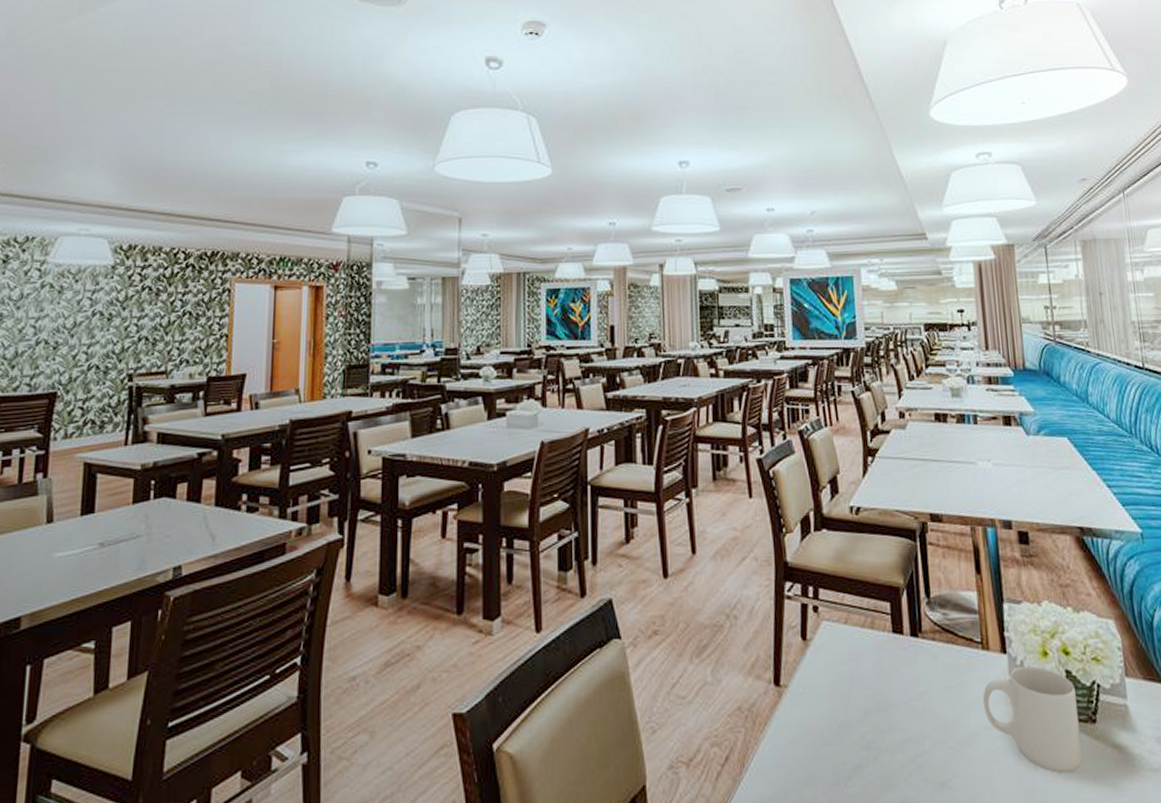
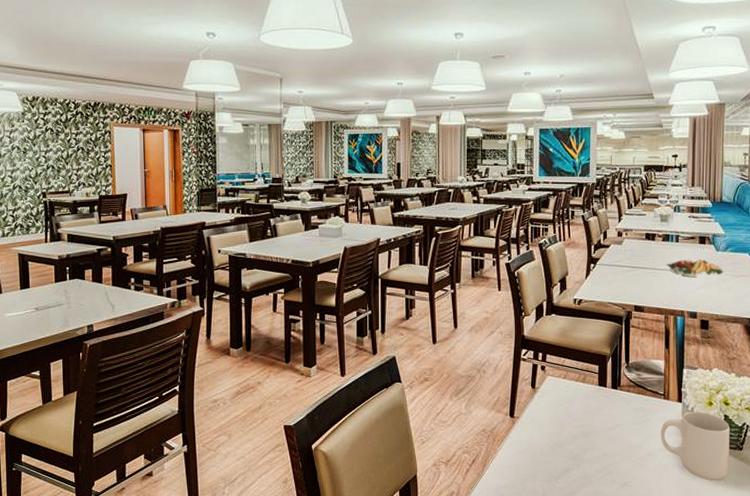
salad: none [964,447,1040,473] -> present [665,259,724,278]

